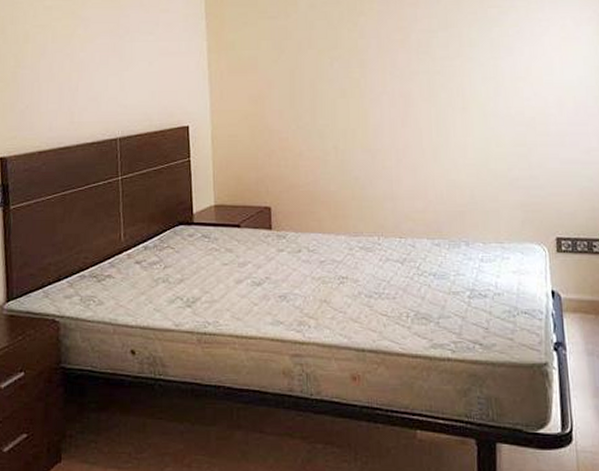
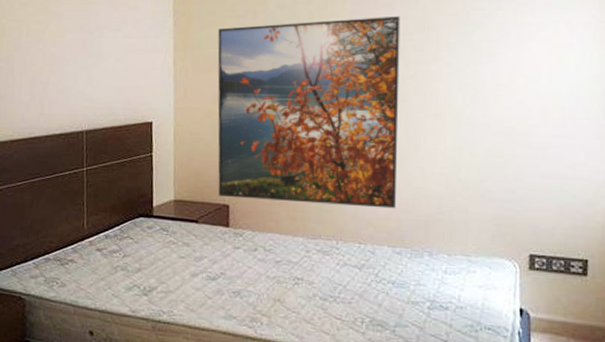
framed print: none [252,14,432,202] -> present [218,16,401,209]

